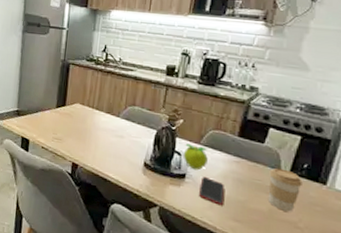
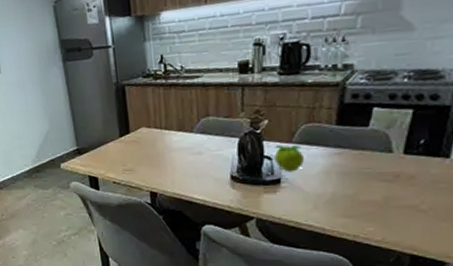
cell phone: present [199,177,224,206] -> none [299,177,329,205]
coffee cup: present [268,168,303,212] -> none [379,150,420,196]

